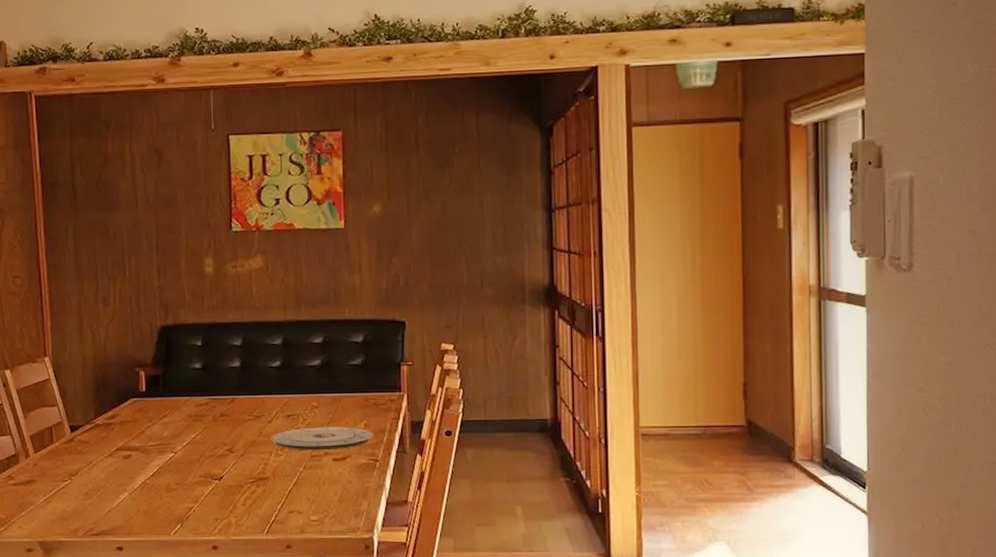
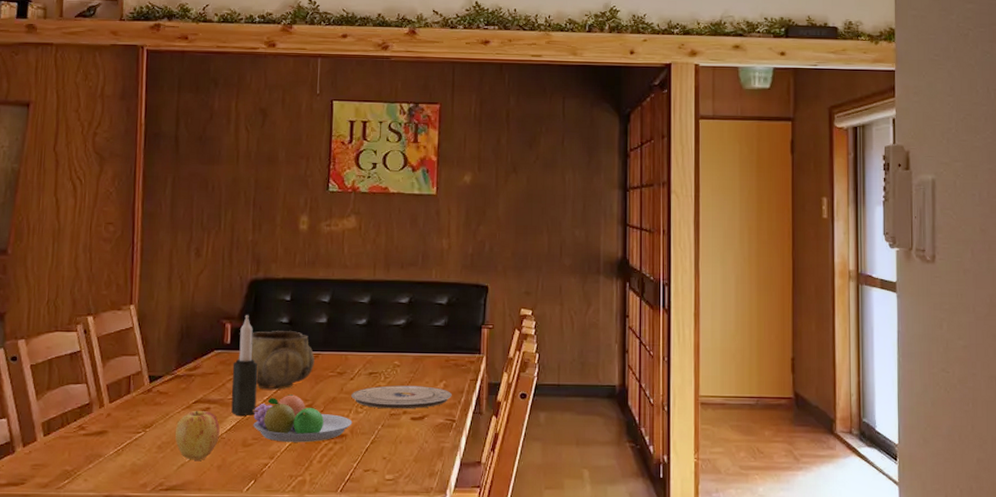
apple: none [99,457,143,506] -> present [175,410,220,460]
candle: none [150,362,177,461] -> present [231,315,258,415]
decorative bowl: none [154,376,231,435] -> present [238,331,315,390]
fruit bowl: none [173,438,274,486] -> present [252,393,353,442]

